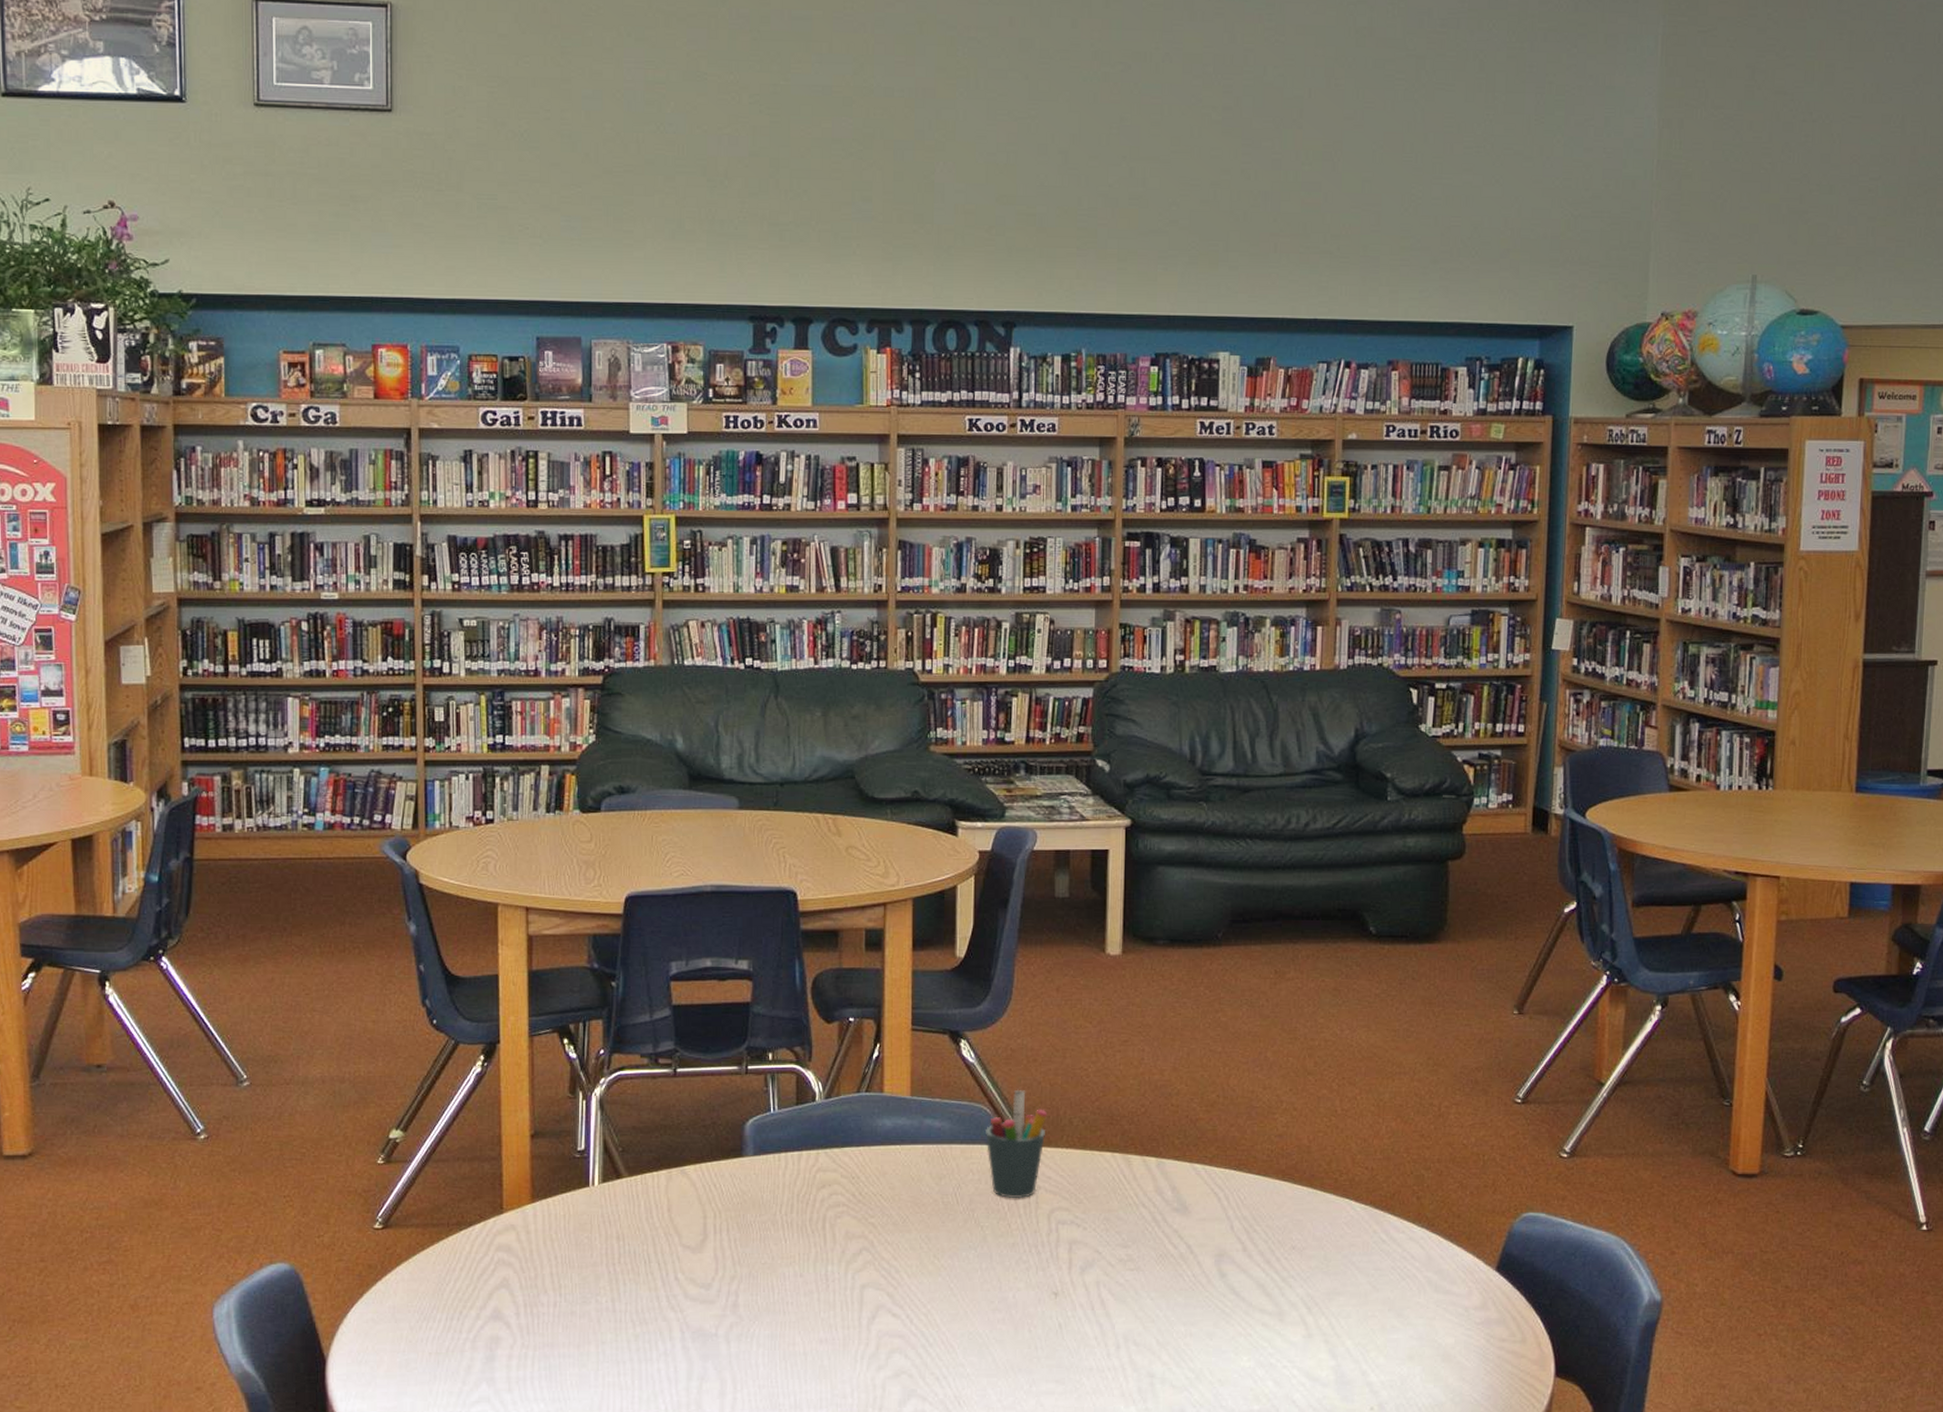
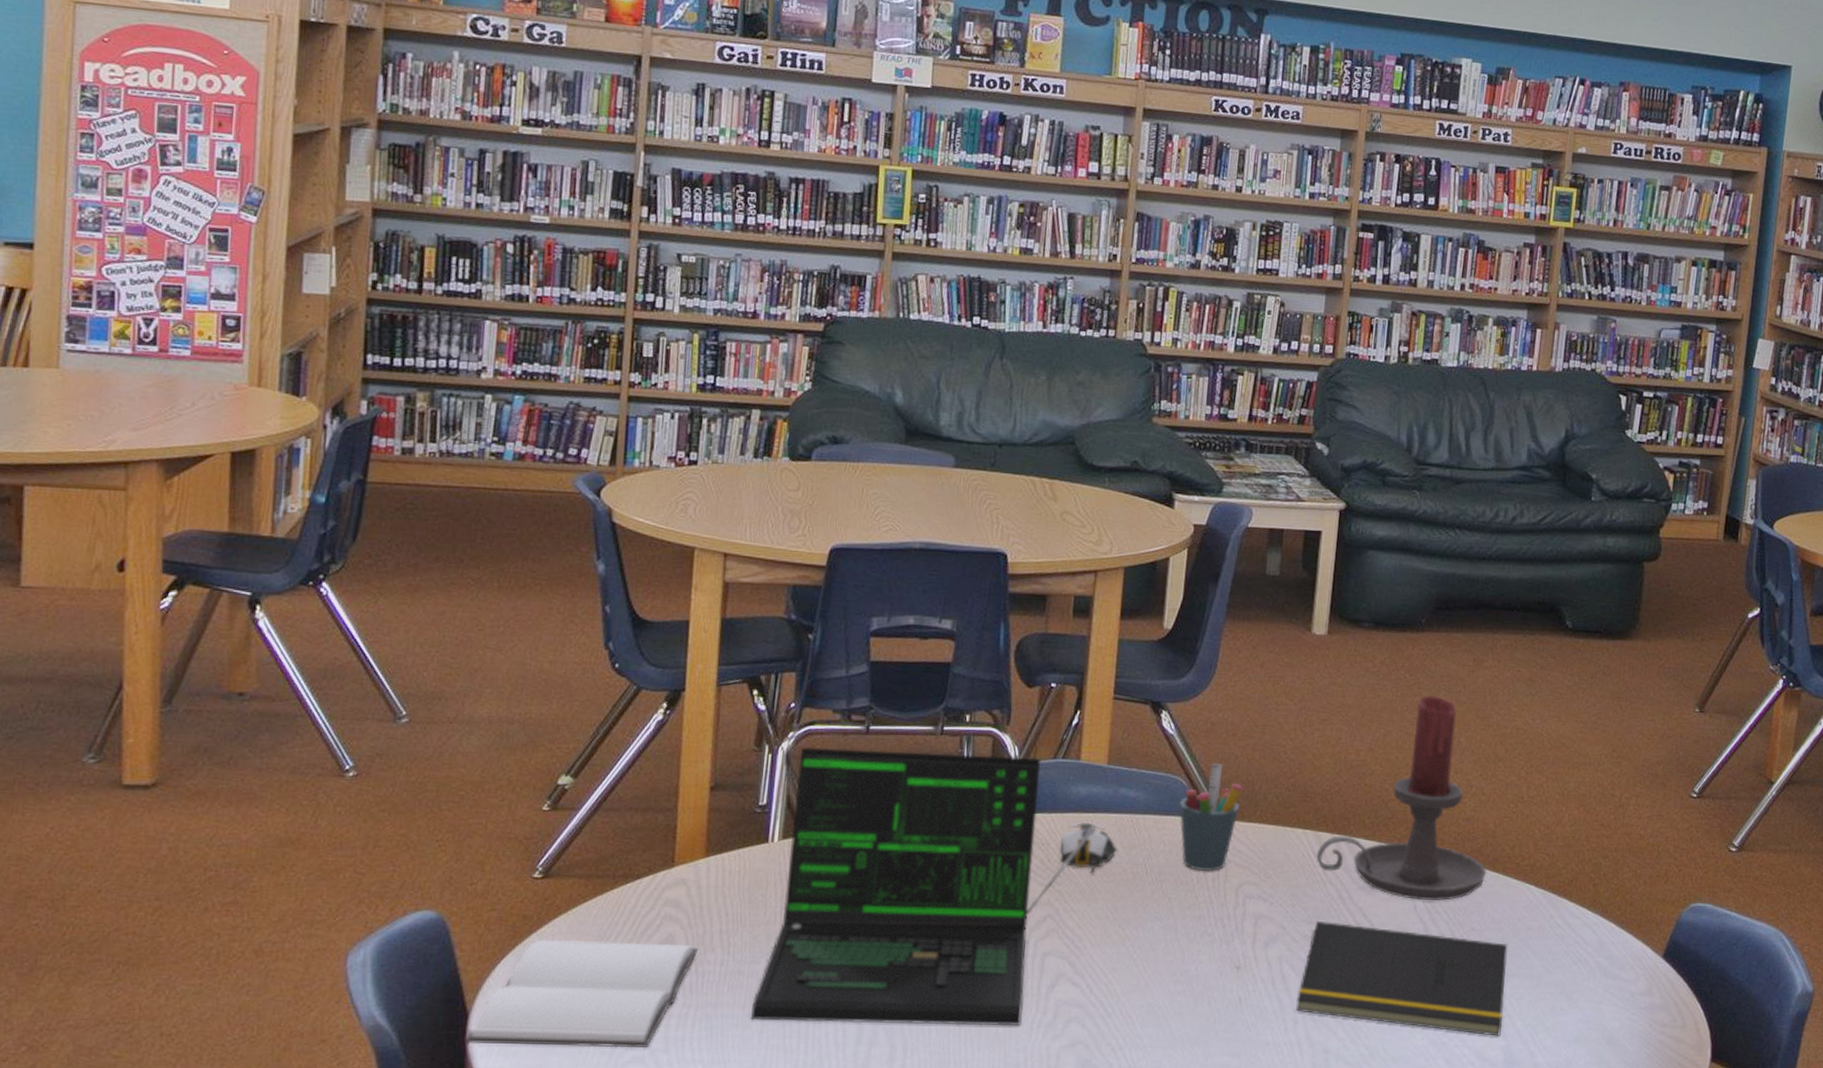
book: none [325,1286,532,1389] -> present [465,939,699,1048]
laptop: none [585,1092,904,1359] -> present [750,747,1096,1026]
computer mouse: none [869,1155,927,1207] -> present [1059,823,1117,875]
notepad: none [1117,1245,1332,1356] -> present [1296,921,1508,1036]
candle holder: none [1127,1011,1304,1221] -> present [1316,695,1487,901]

